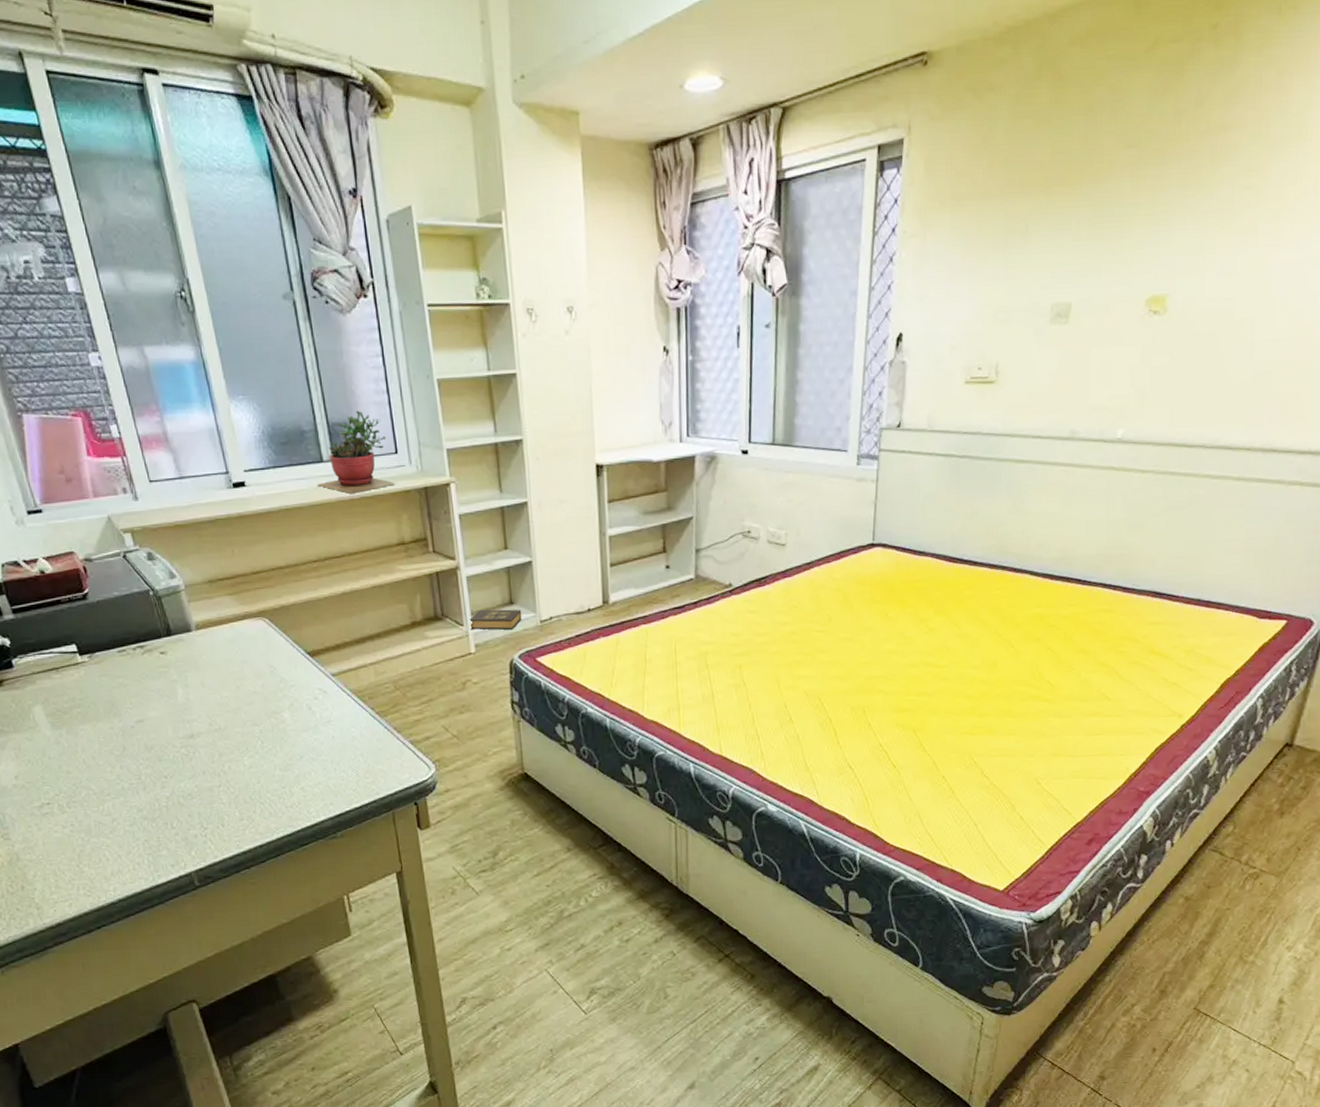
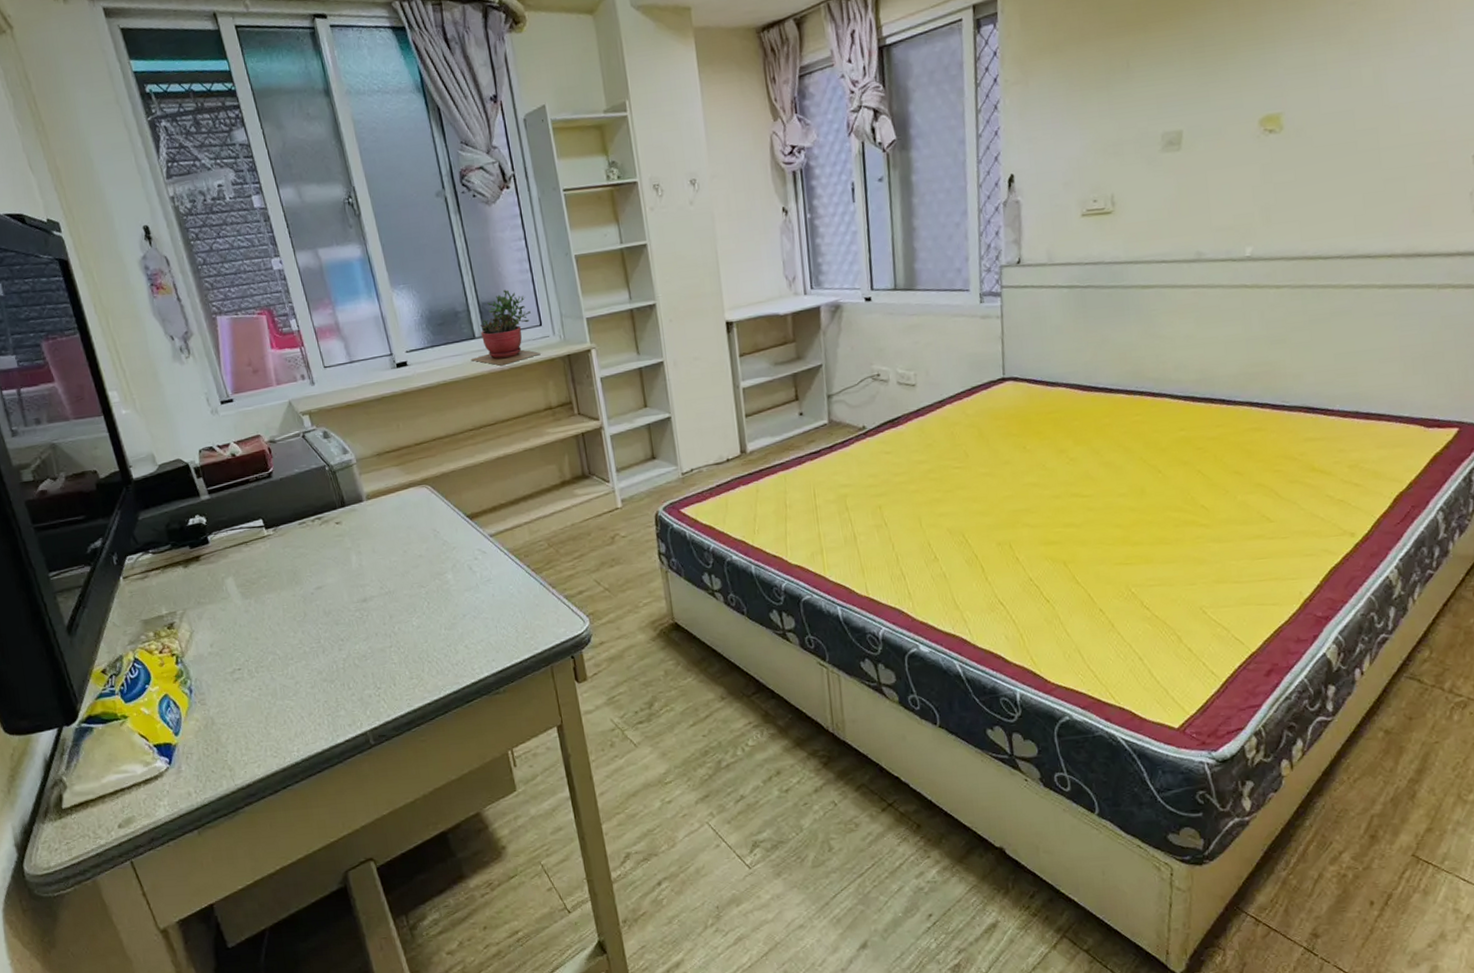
hardback book: present [469,609,522,630] -> none [615,464,665,486]

